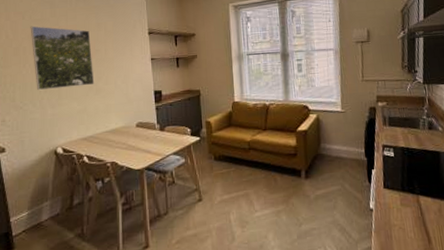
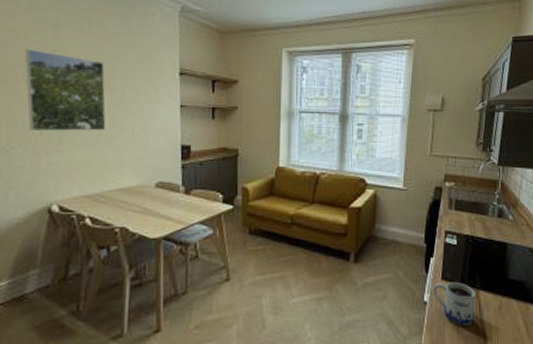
mug: none [376,190,418,229] -> present [432,282,476,326]

